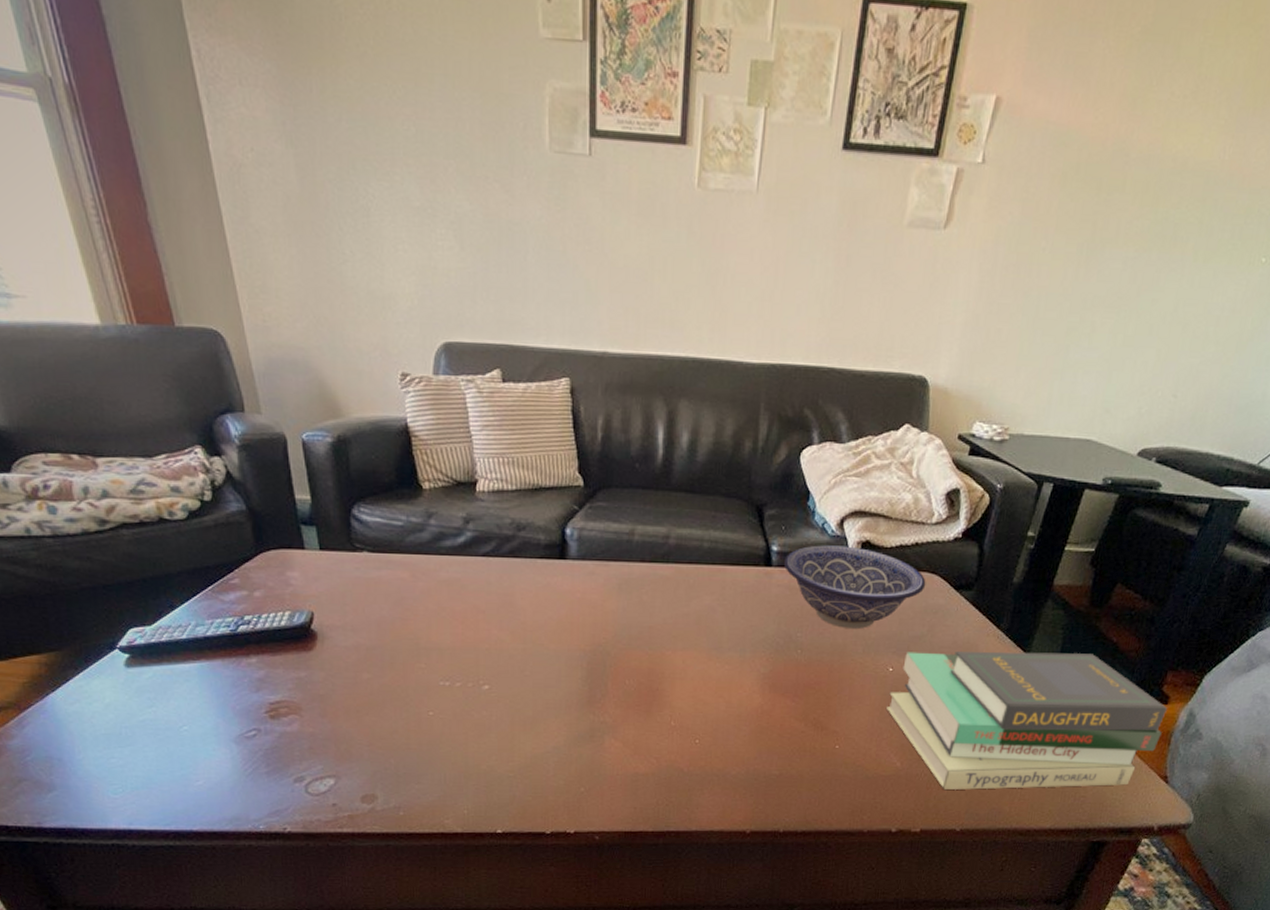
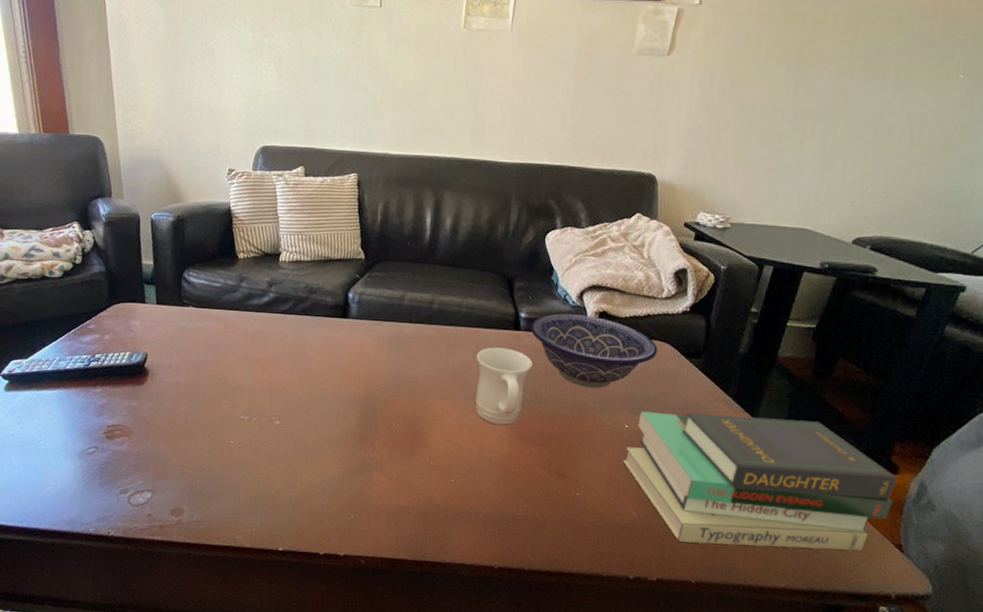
mug: none [721,587,787,677] -> present [475,347,533,426]

